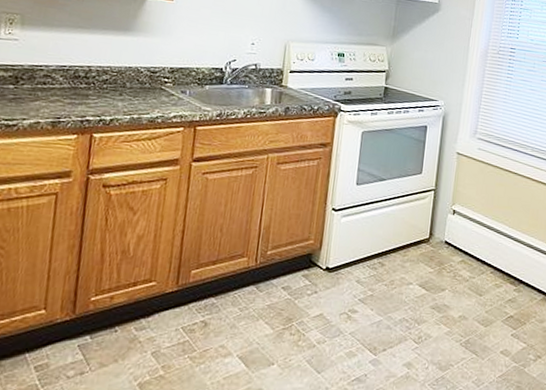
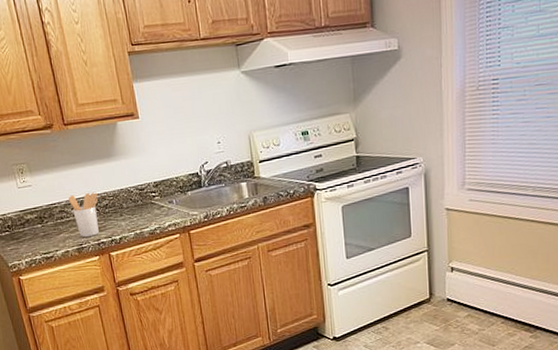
utensil holder: none [59,60,100,111] -> present [68,192,99,237]

